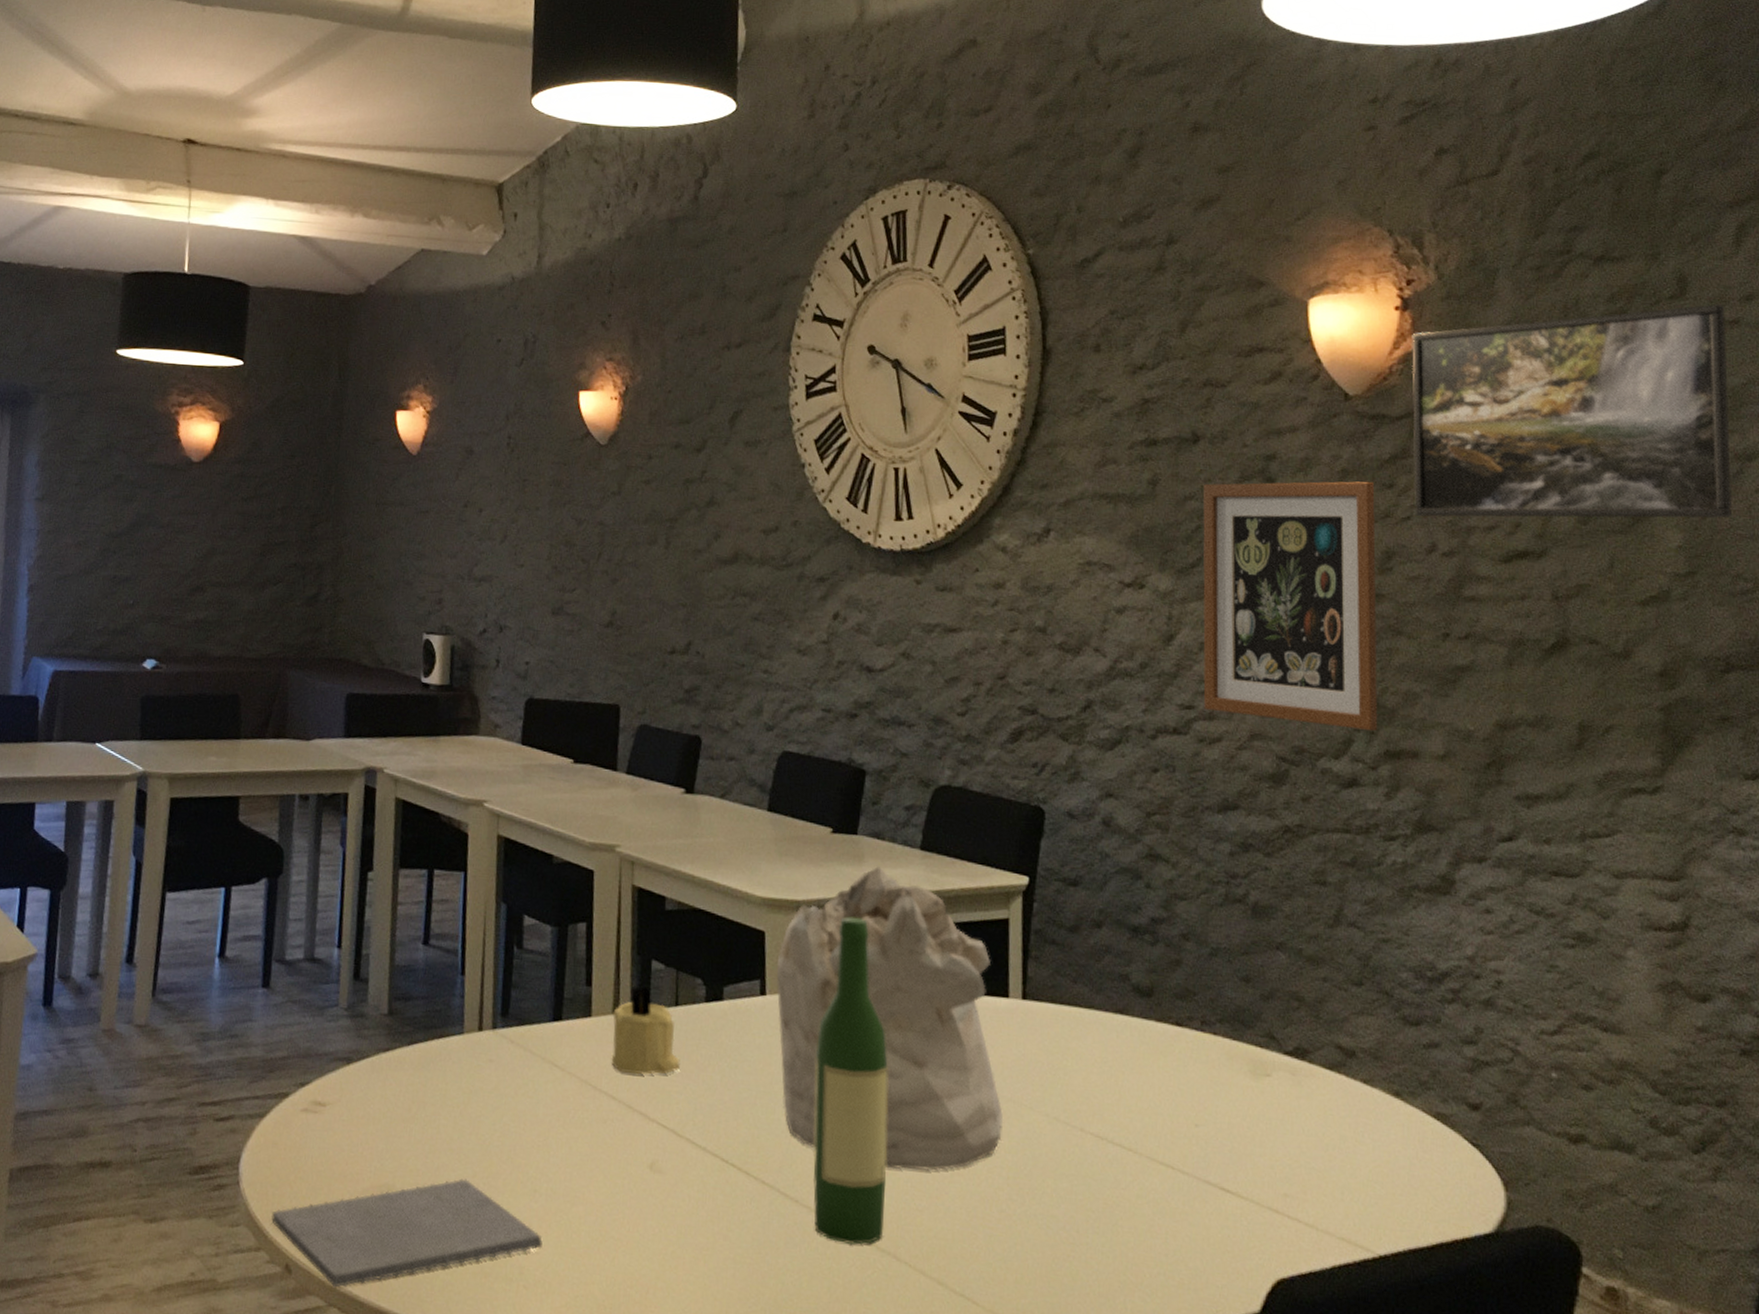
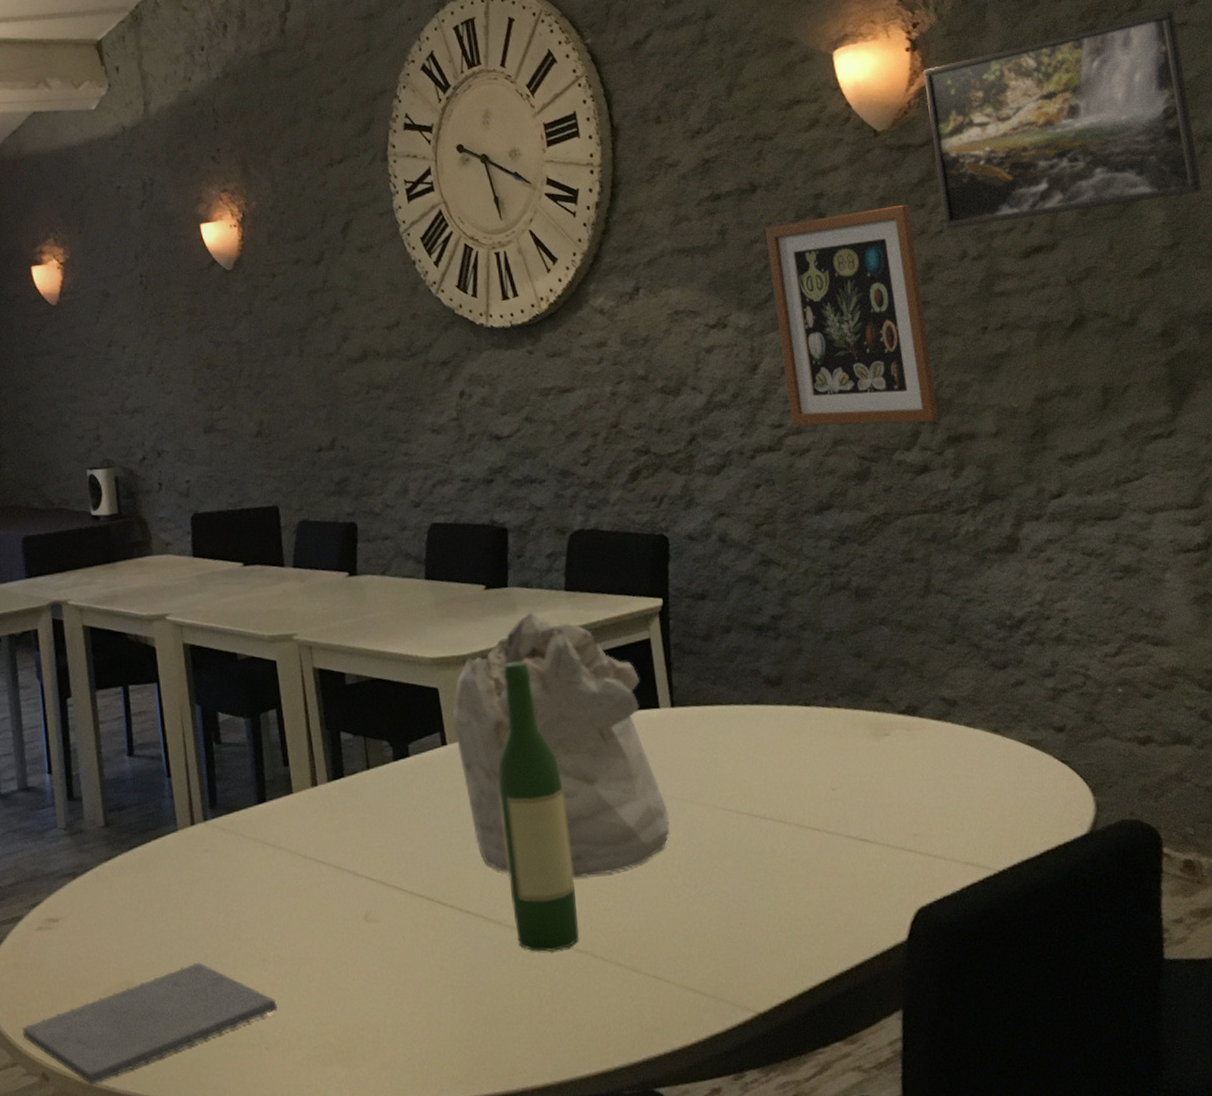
candle: present [611,986,680,1075] -> none [312,757,379,838]

